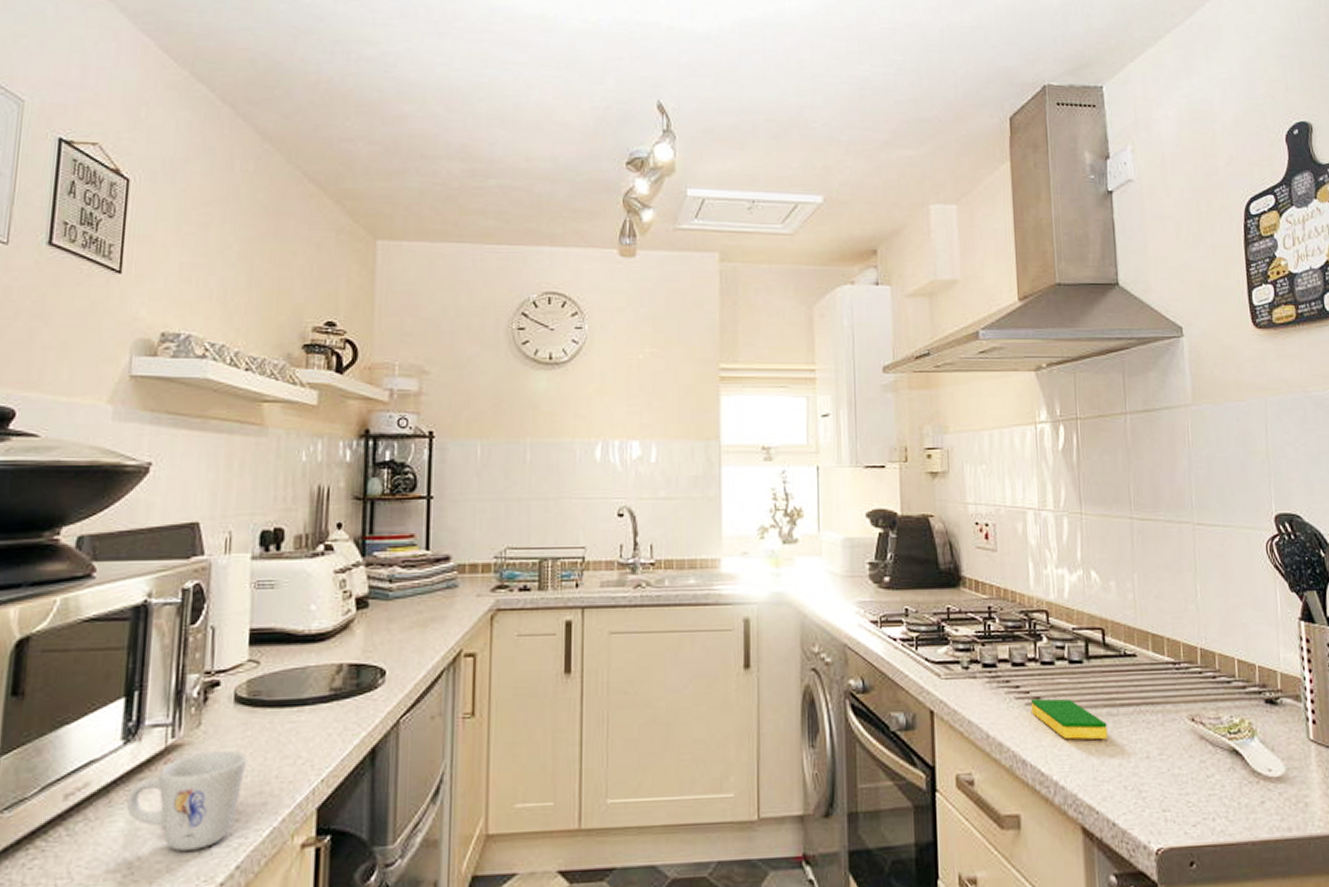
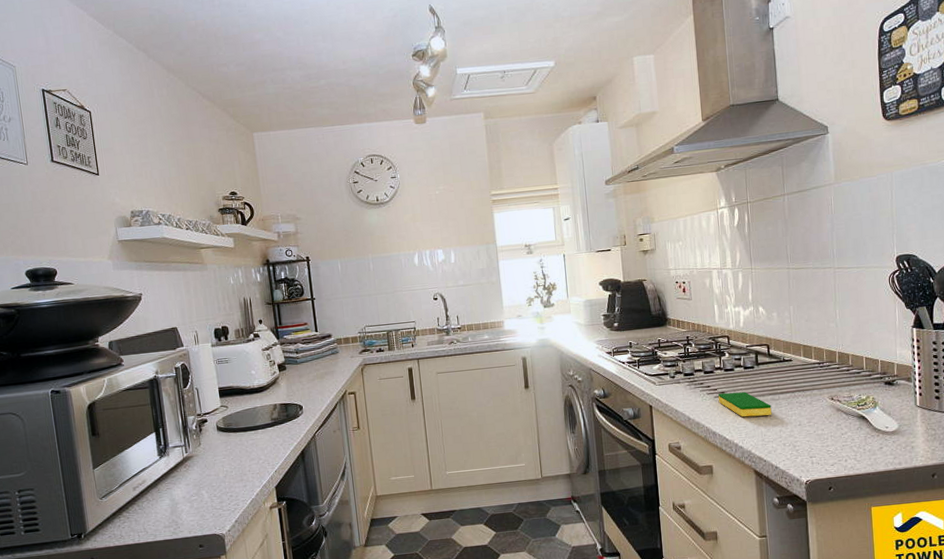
mug: present [126,750,247,851] -> none [167,458,231,514]

